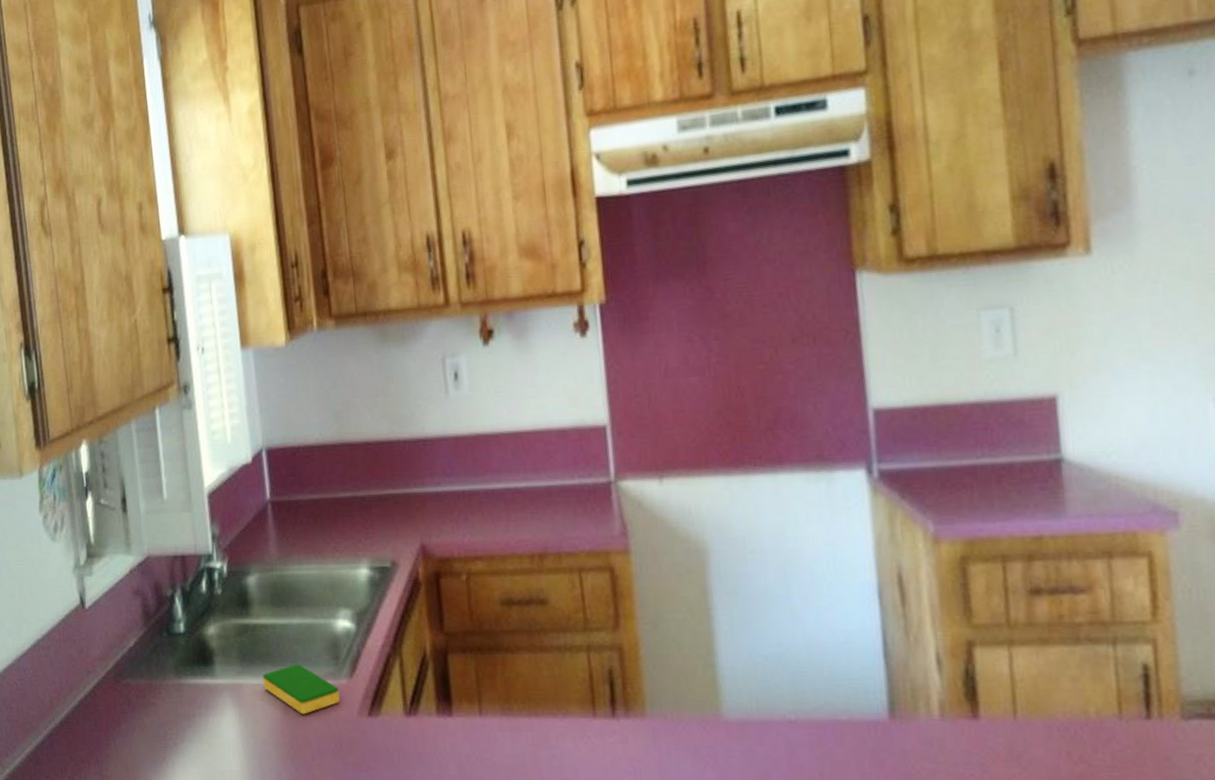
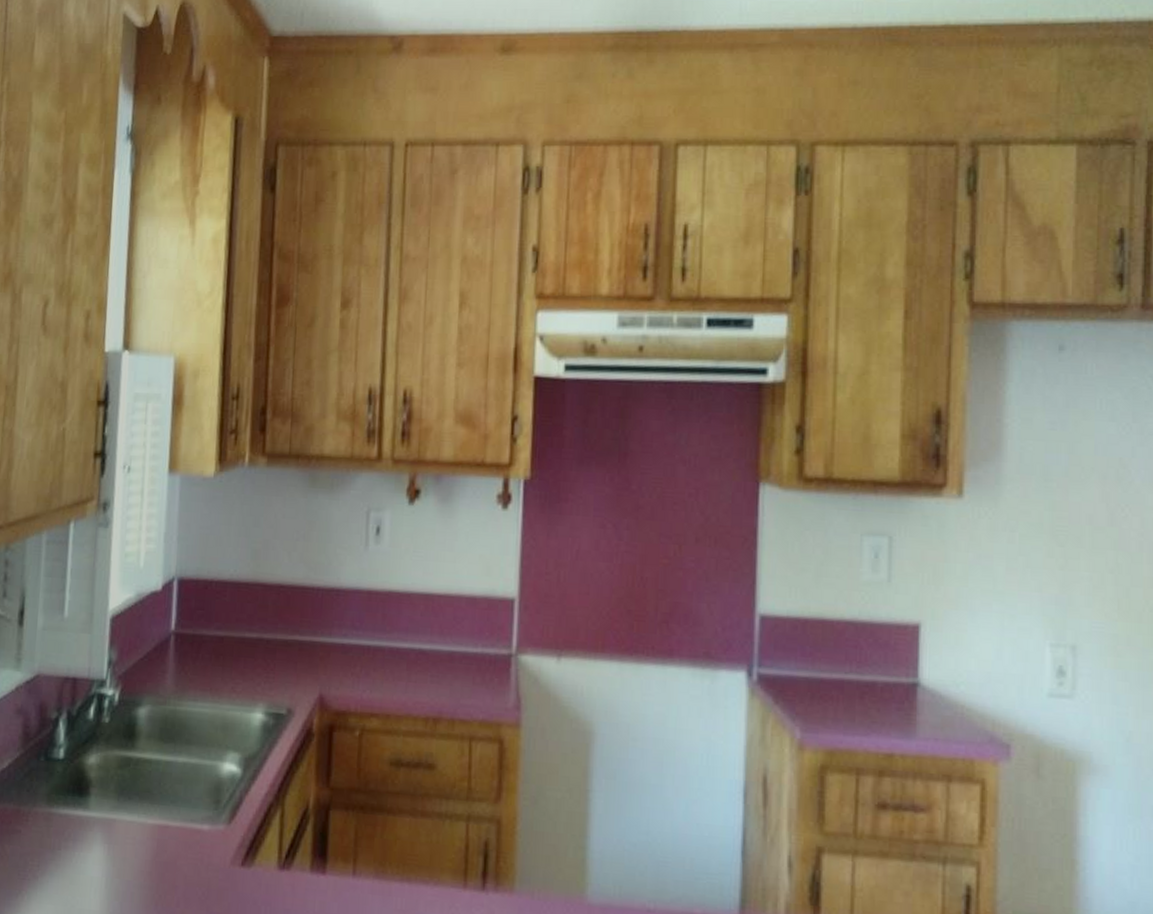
dish sponge: present [262,664,340,715] -> none [137,804,215,858]

